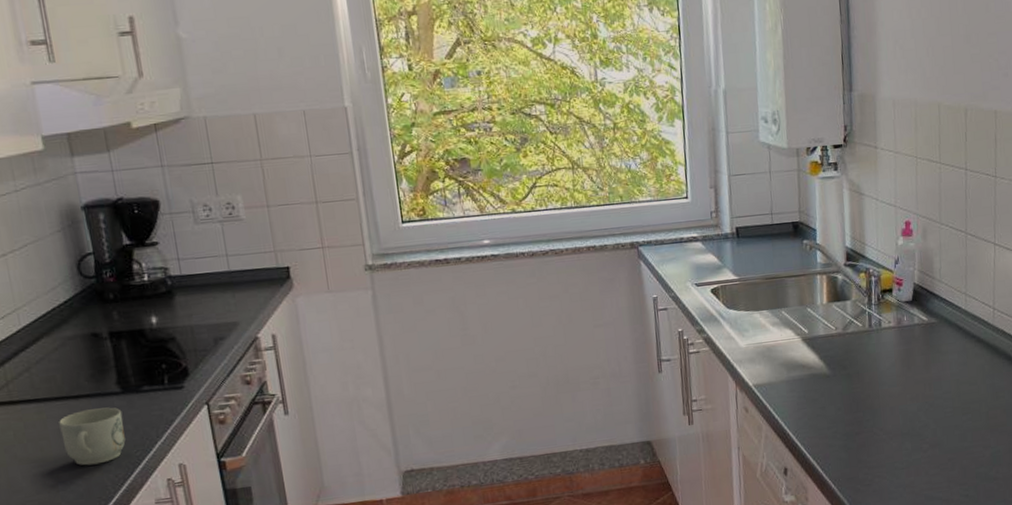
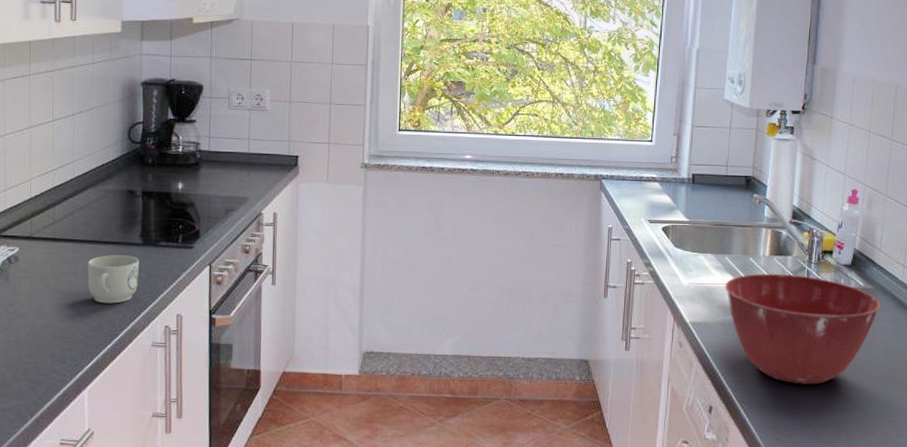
mixing bowl: none [785,319,946,431] -> present [725,273,880,385]

